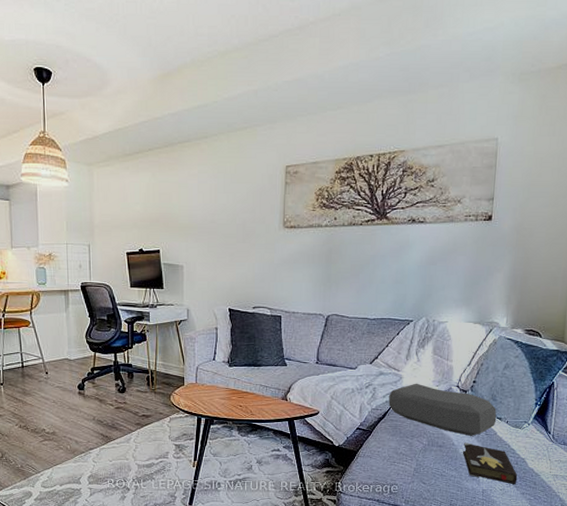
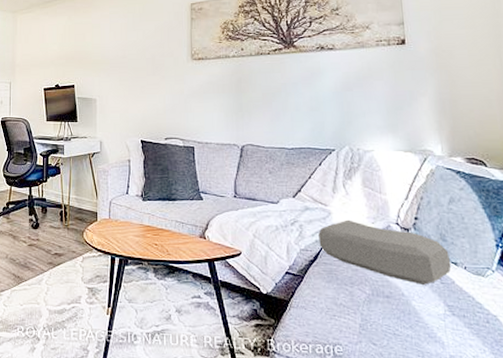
hardback book: present [462,442,518,485] -> none [415,293,493,351]

